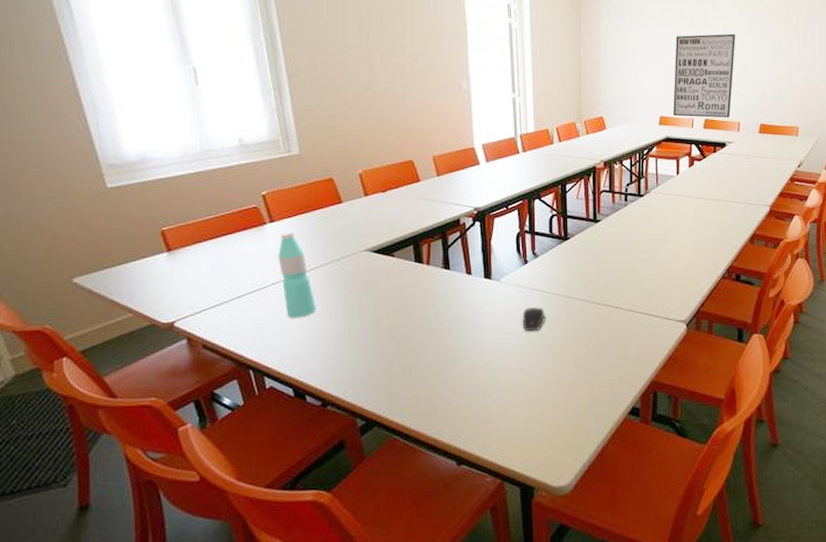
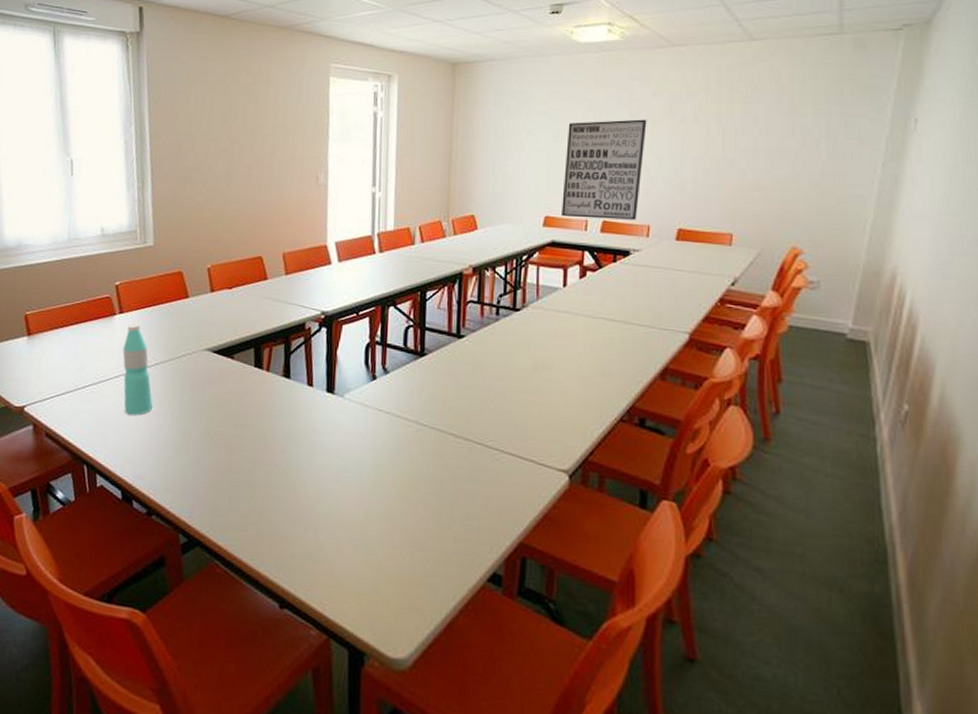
computer mouse: present [522,306,545,332] -> none [365,431,392,461]

